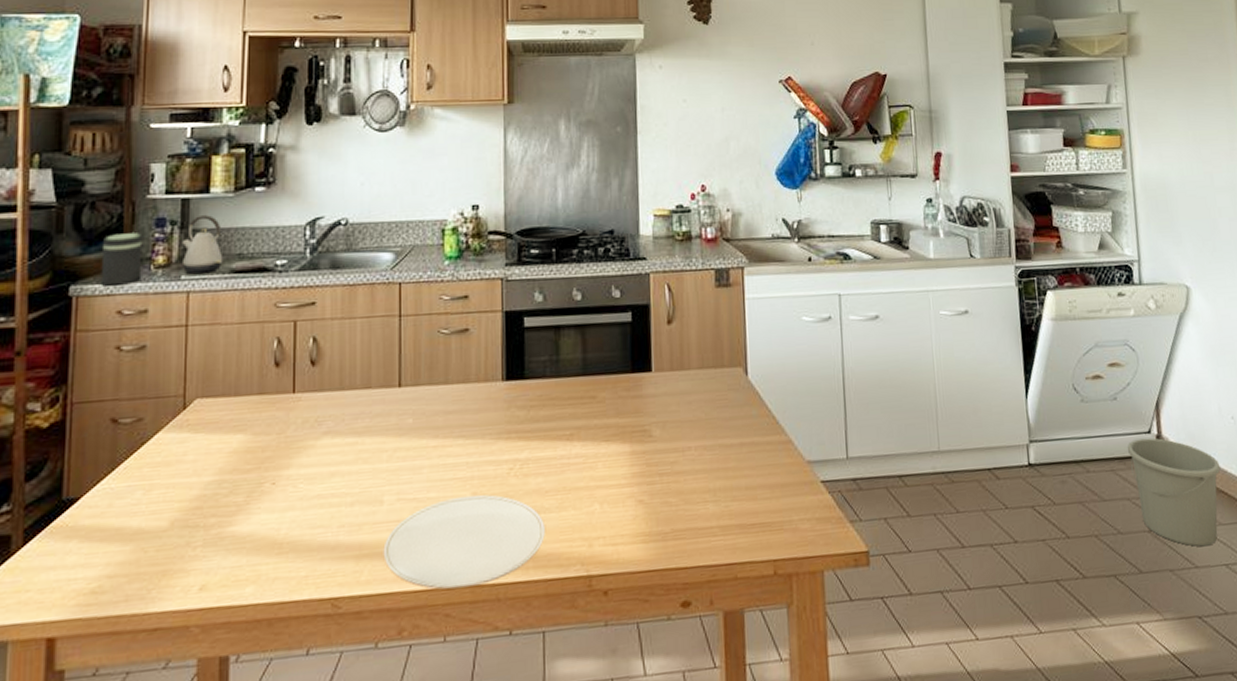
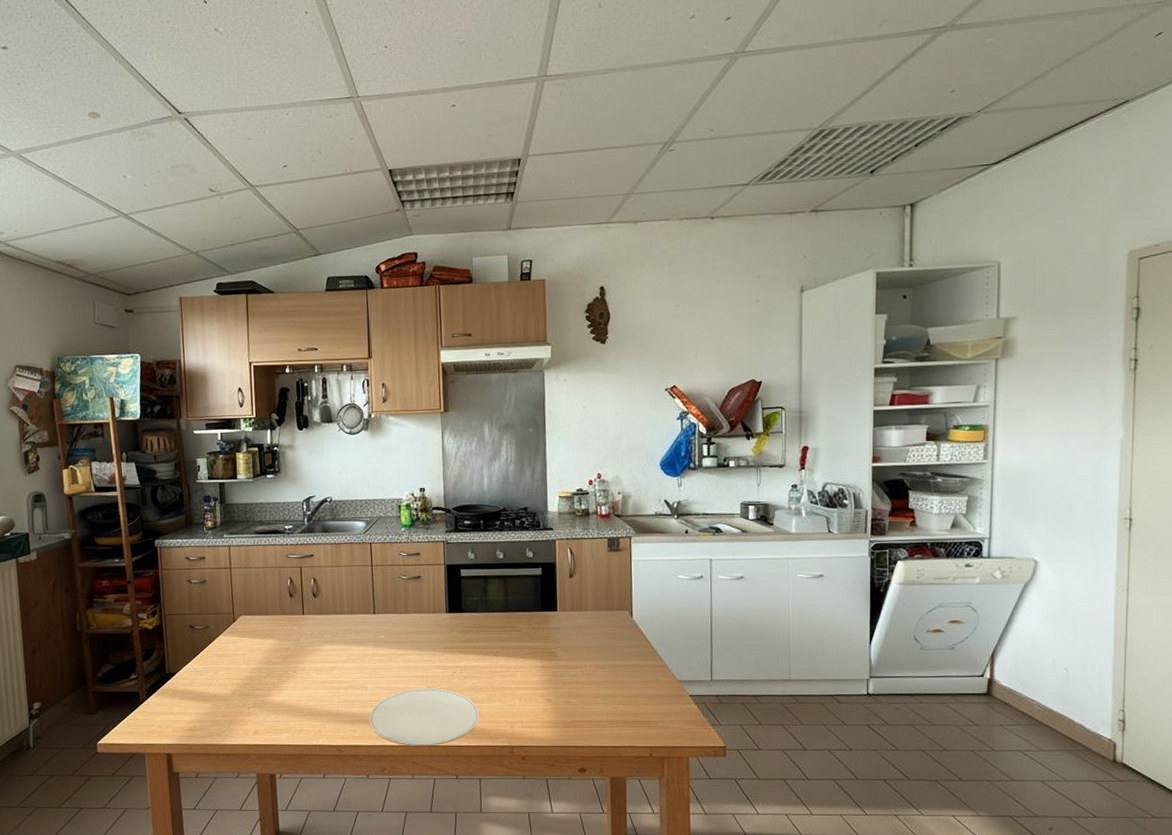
cylinder: present [100,233,143,287] -> none [171,506,199,542]
kettle: present [182,214,223,274] -> none [222,493,250,534]
bucket: present [1127,437,1221,547] -> none [959,680,1048,766]

